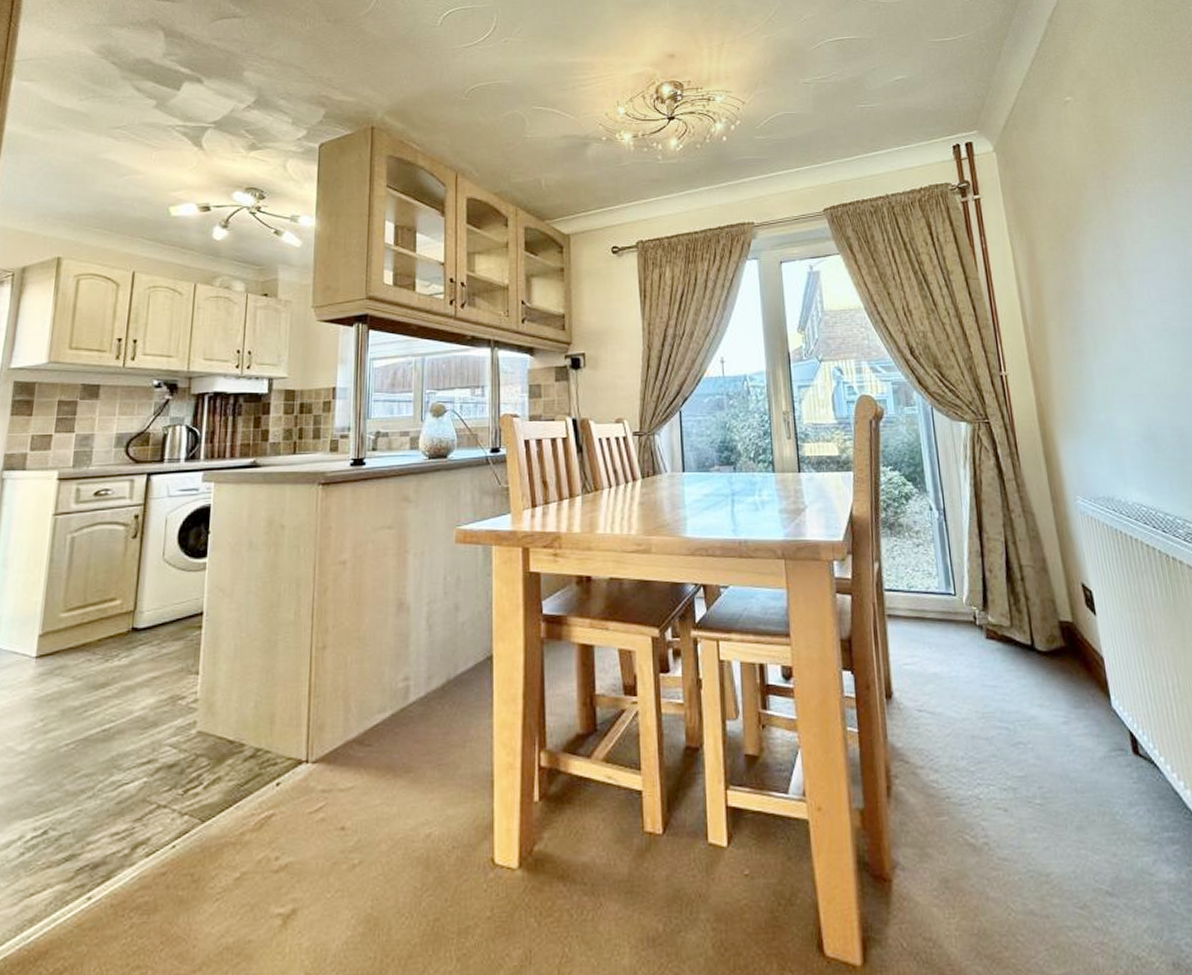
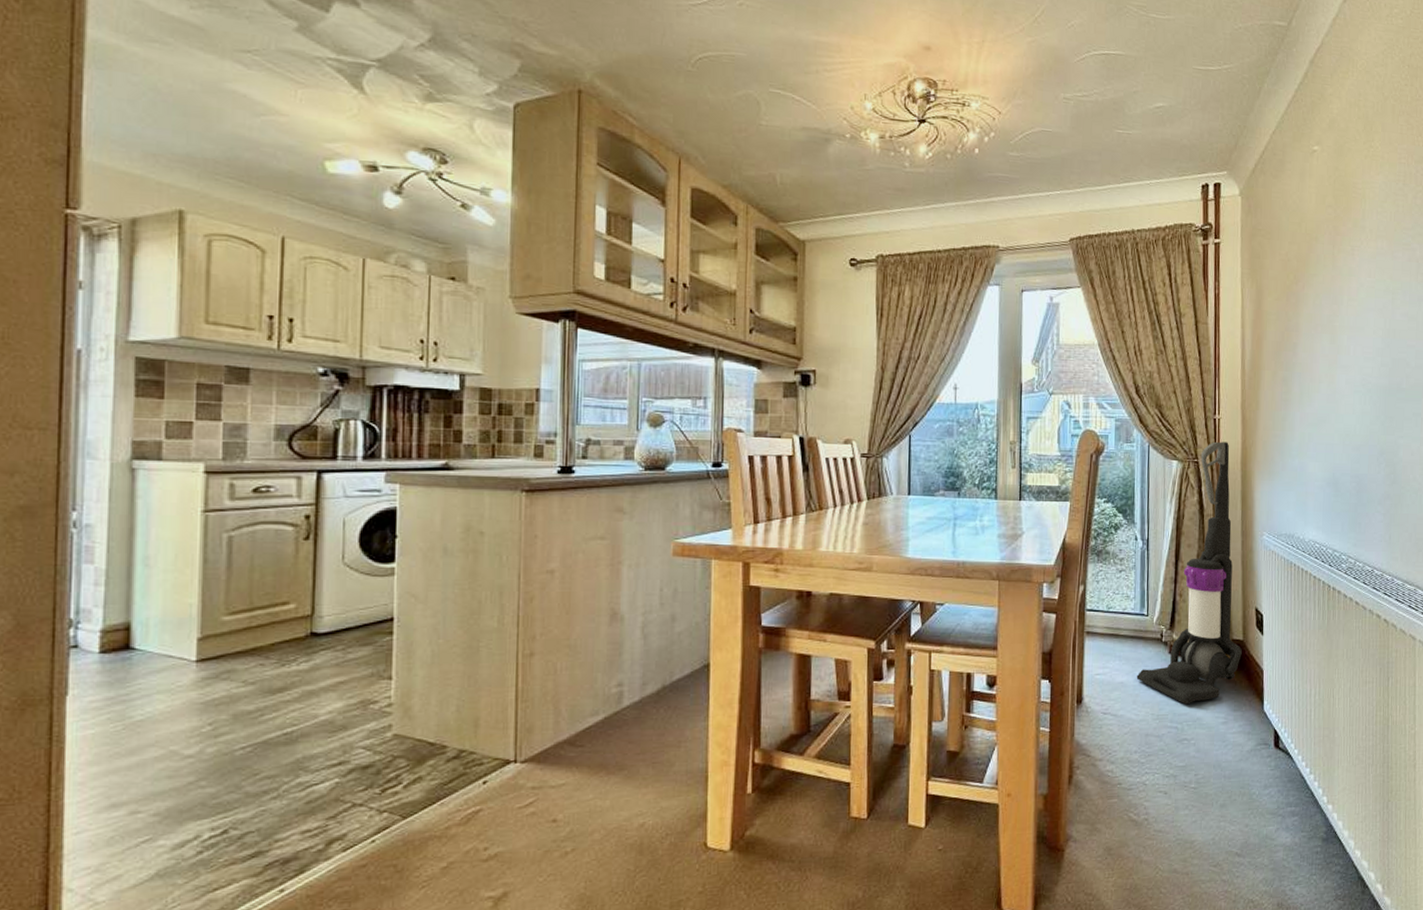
vacuum cleaner: none [951,399,1074,700] -> present [1136,441,1242,705]

